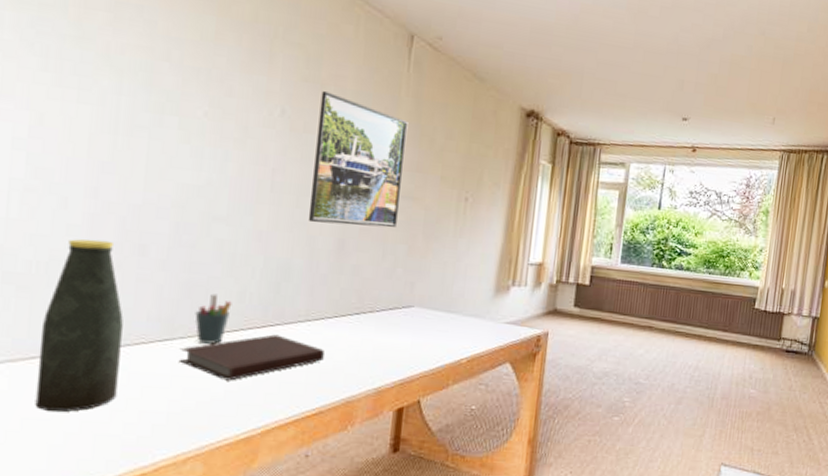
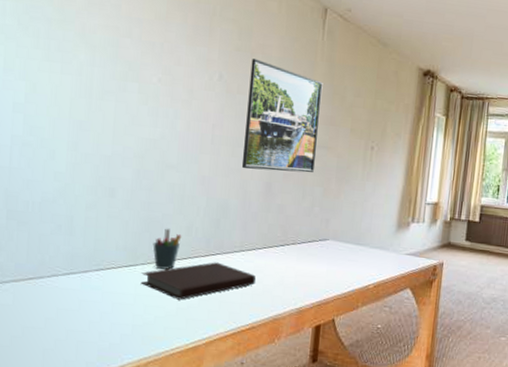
bottle: present [35,239,123,412] -> none [32,184,98,322]

